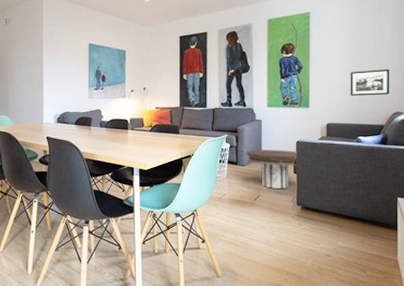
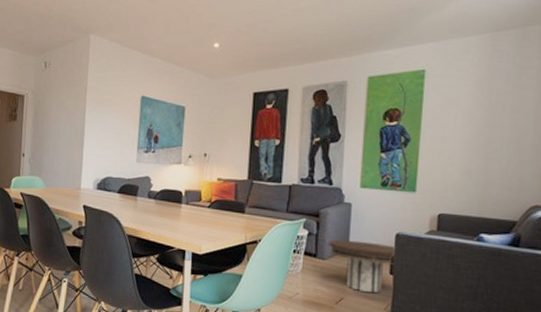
picture frame: present [350,68,390,96] -> none [472,148,530,183]

